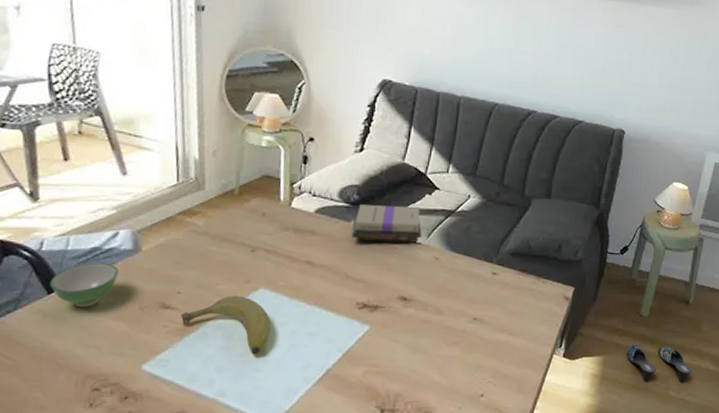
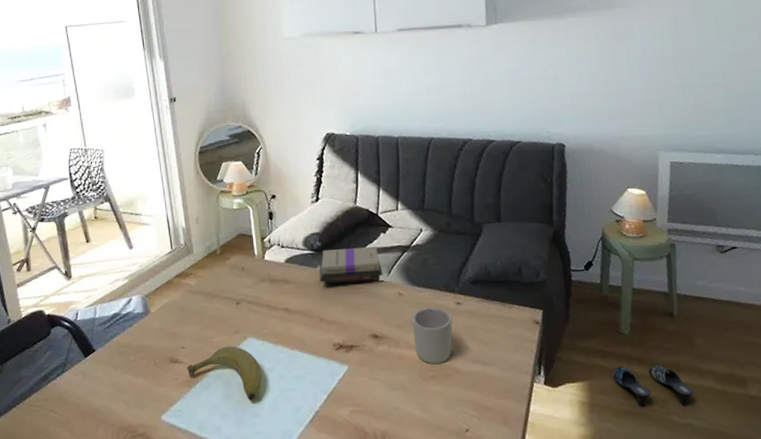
bowl: present [50,262,120,308] -> none [86,326,136,368]
mug: none [443,274,486,331] -> present [412,307,453,365]

